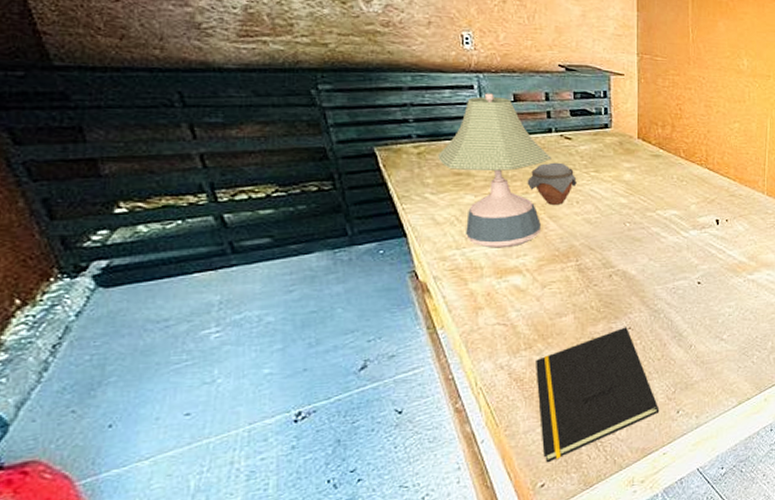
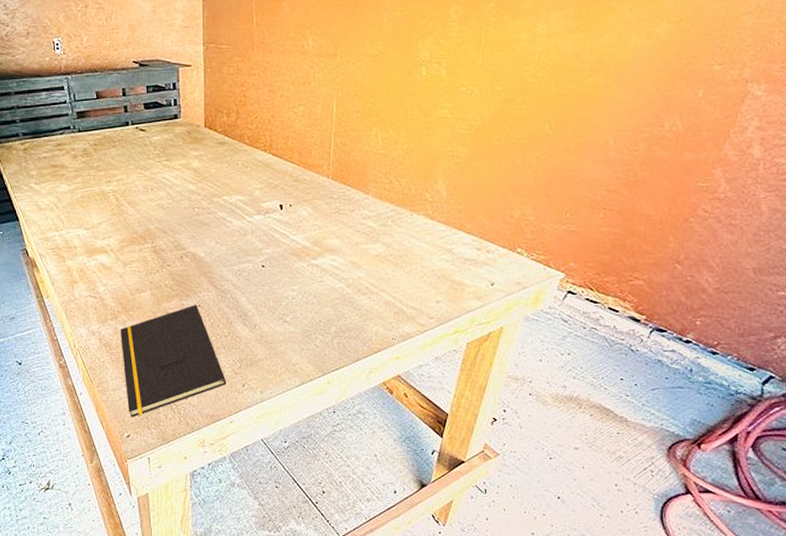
desk lamp: present [438,93,552,248] -> none [39,92,129,231]
jar: present [527,162,577,205] -> none [109,153,151,192]

